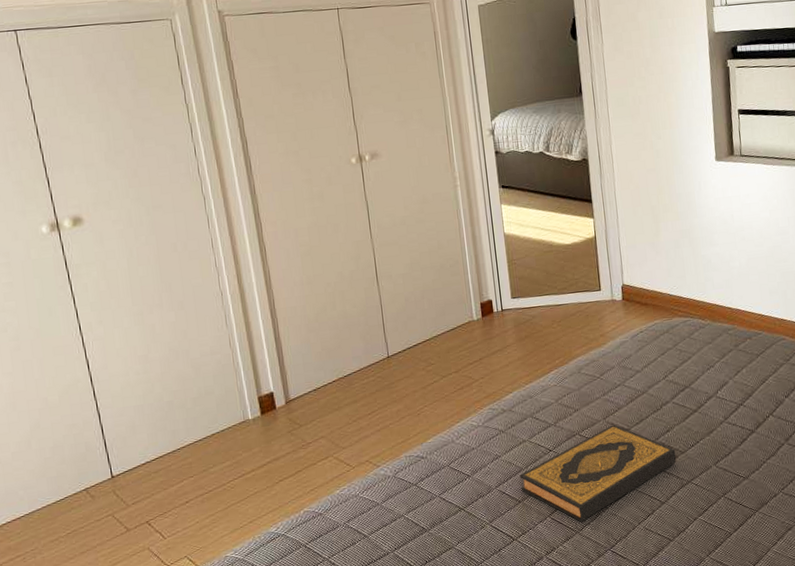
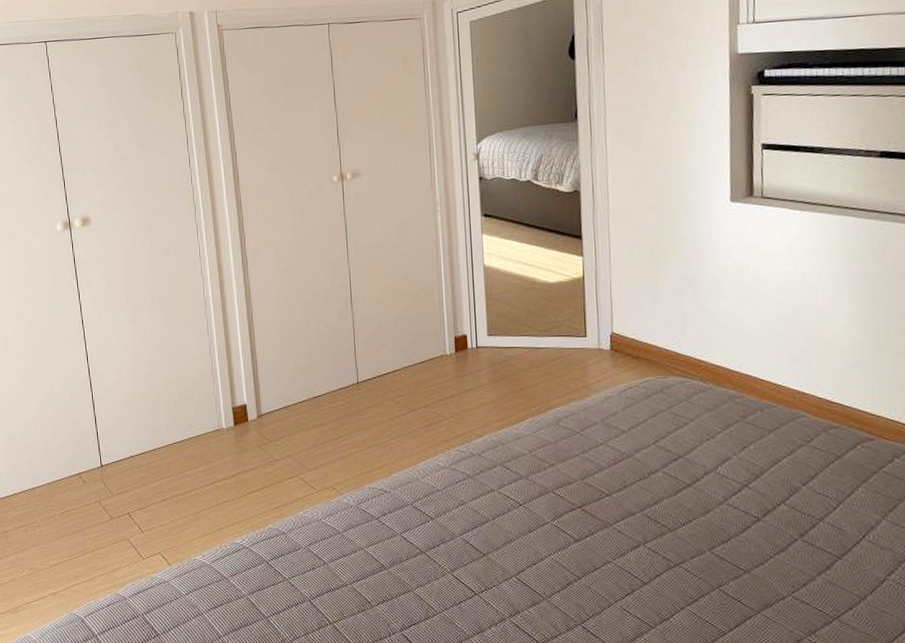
hardback book: present [519,424,677,522] -> none [485,487,664,588]

